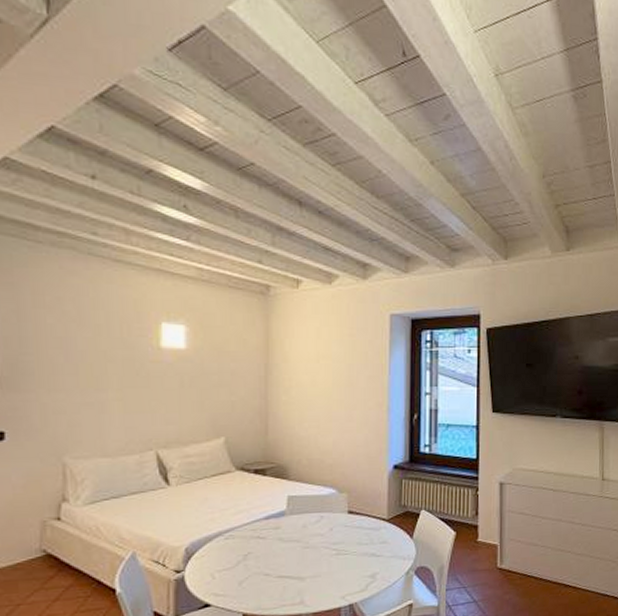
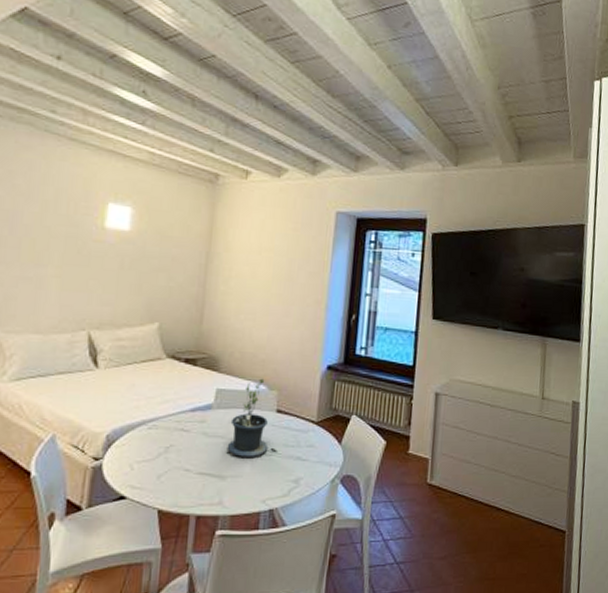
potted plant: none [303,482,352,559] -> present [226,378,277,459]

